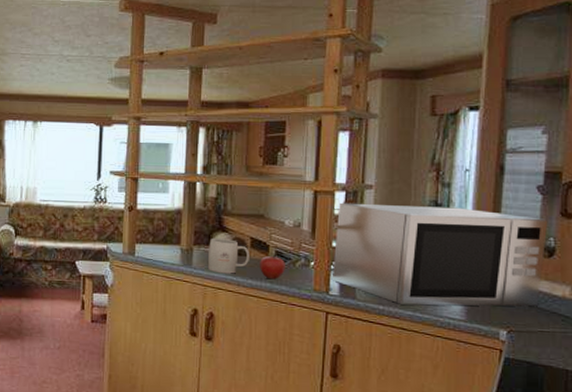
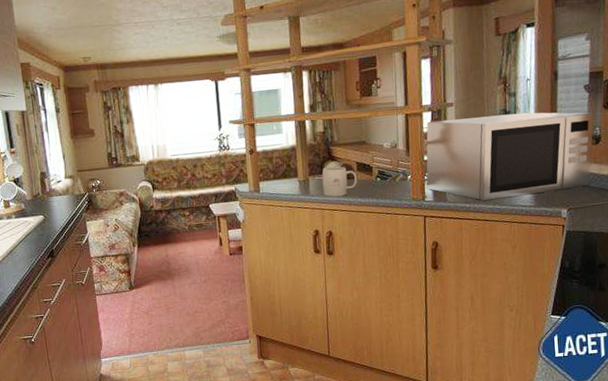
fruit: present [260,254,285,280] -> none [366,173,388,196]

